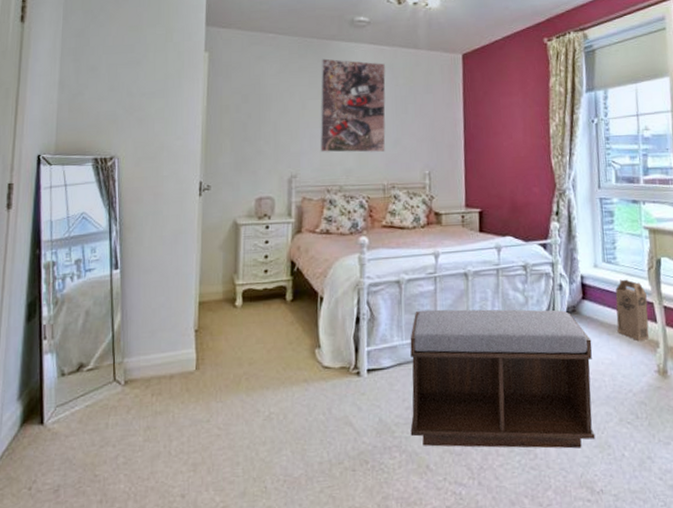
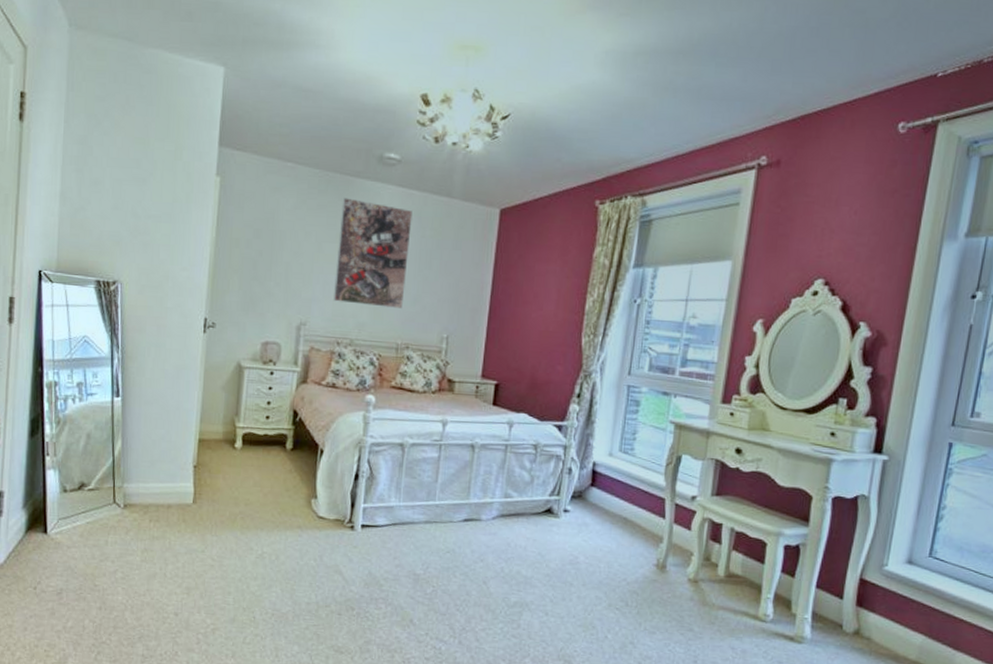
bench: present [410,309,596,449] -> none [398,475,594,625]
cardboard box: present [615,279,650,342] -> none [622,471,659,535]

